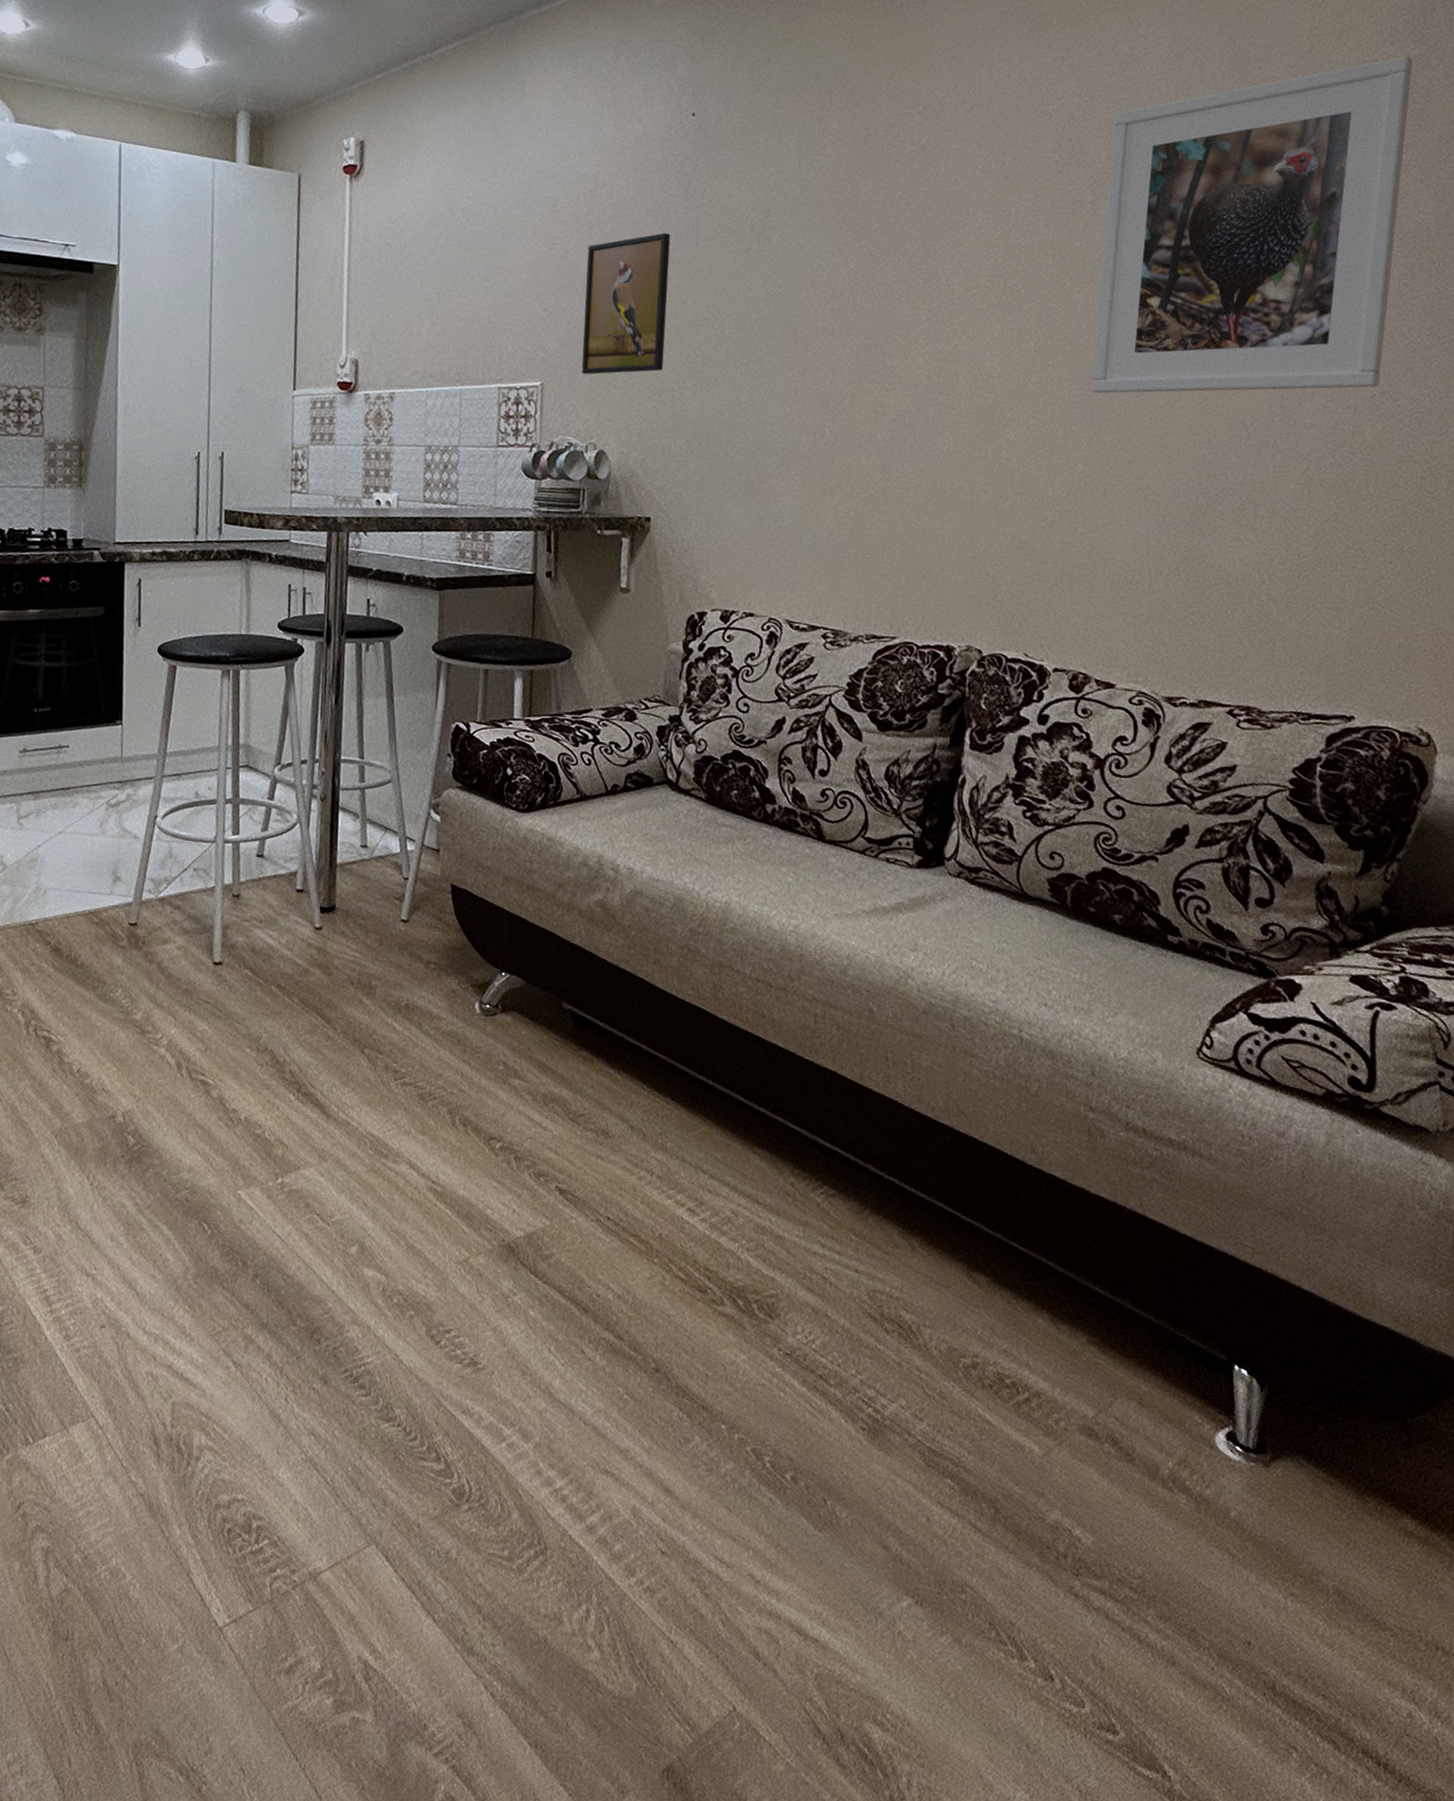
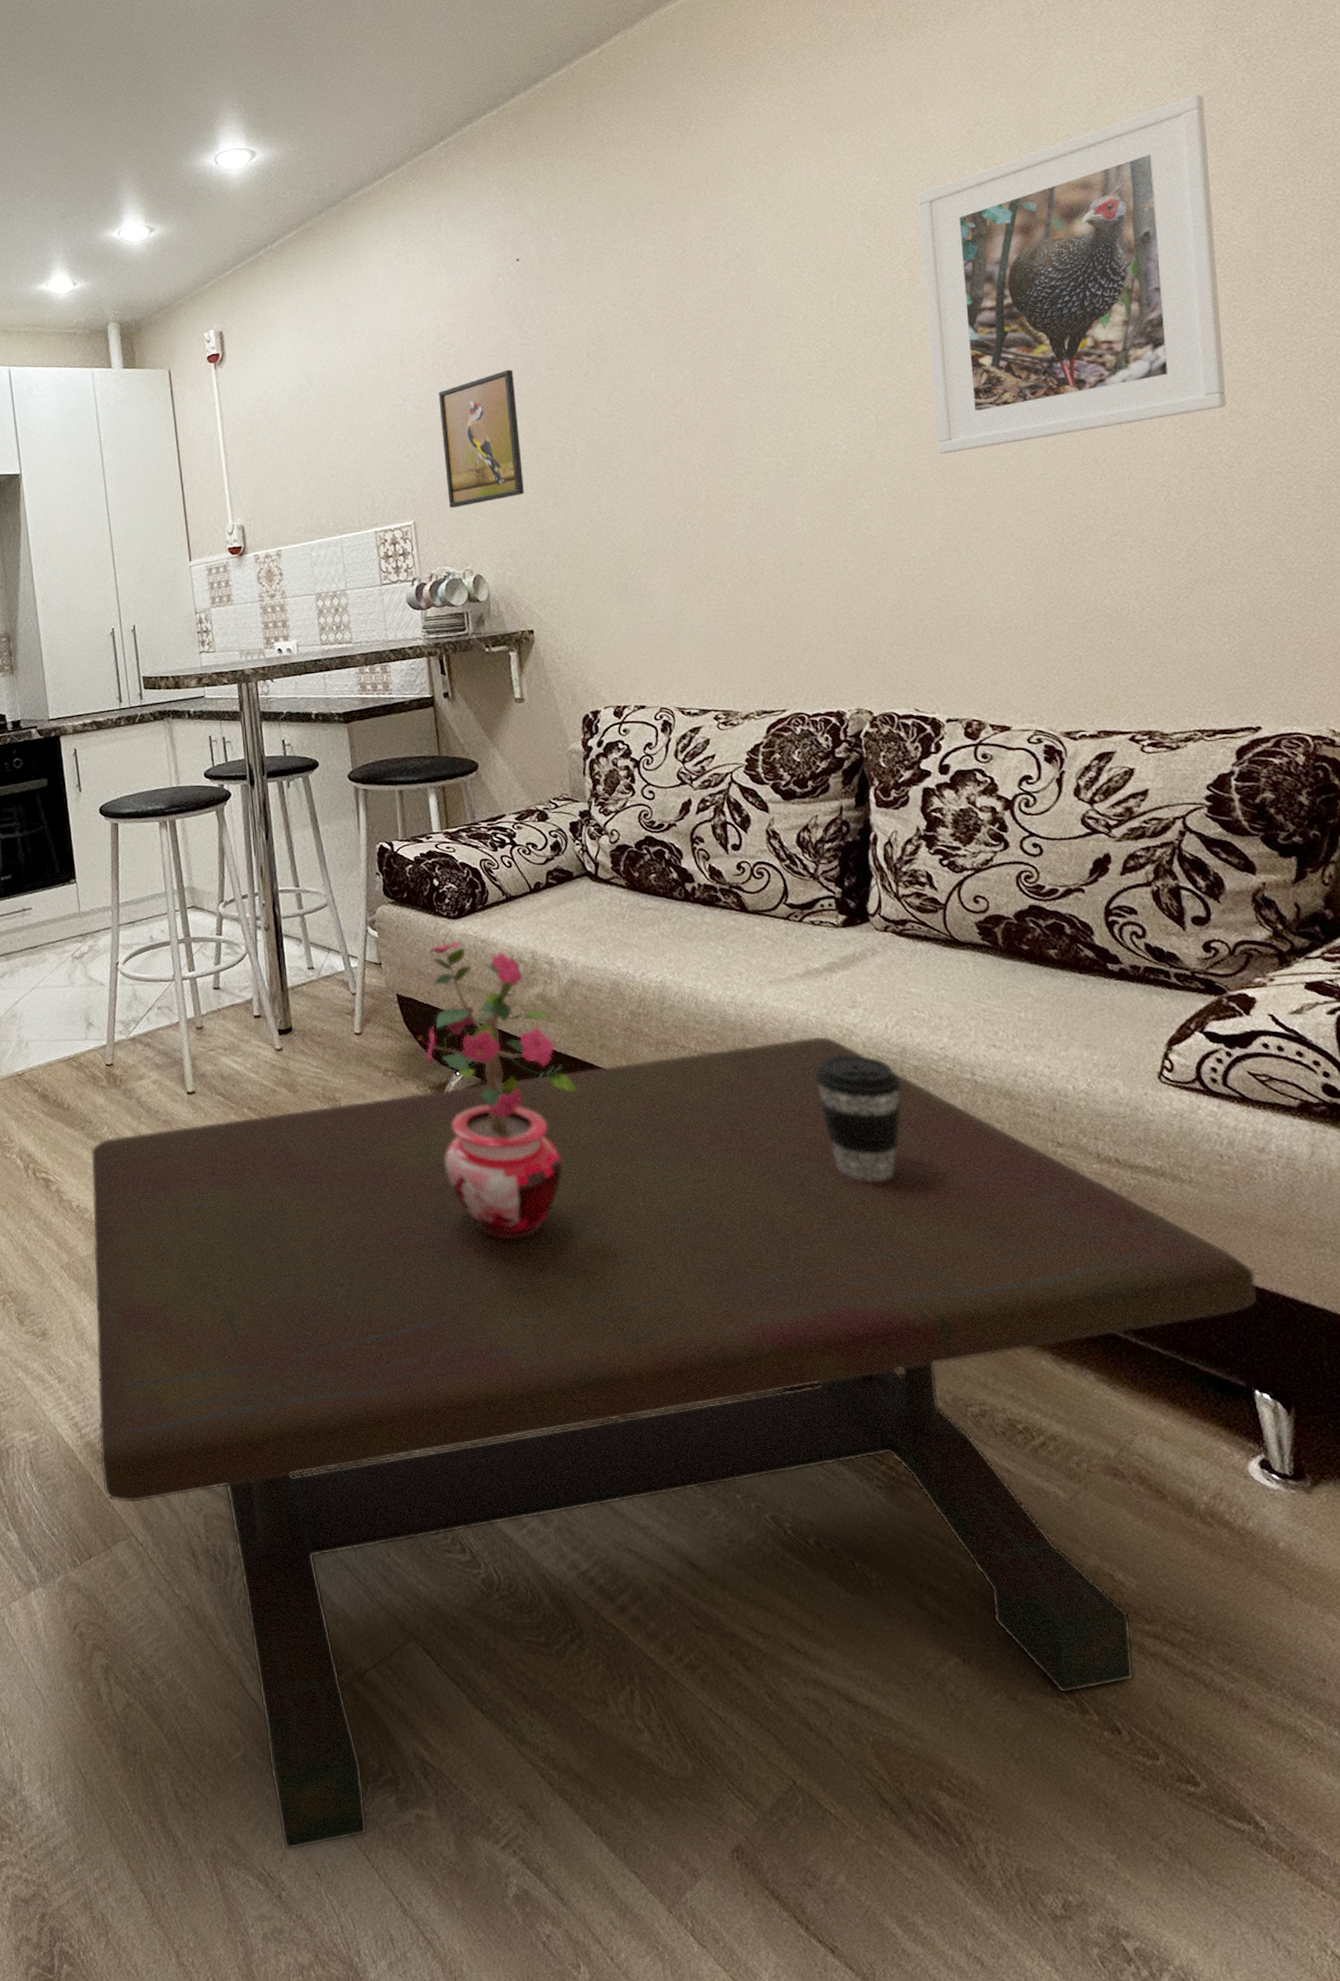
coffee table: none [68,975,1254,1745] -> present [91,1036,1258,1850]
potted plant: none [466,824,623,1152] -> present [417,931,577,1240]
coffee cup: none [865,997,949,1128] -> present [815,1055,901,1181]

